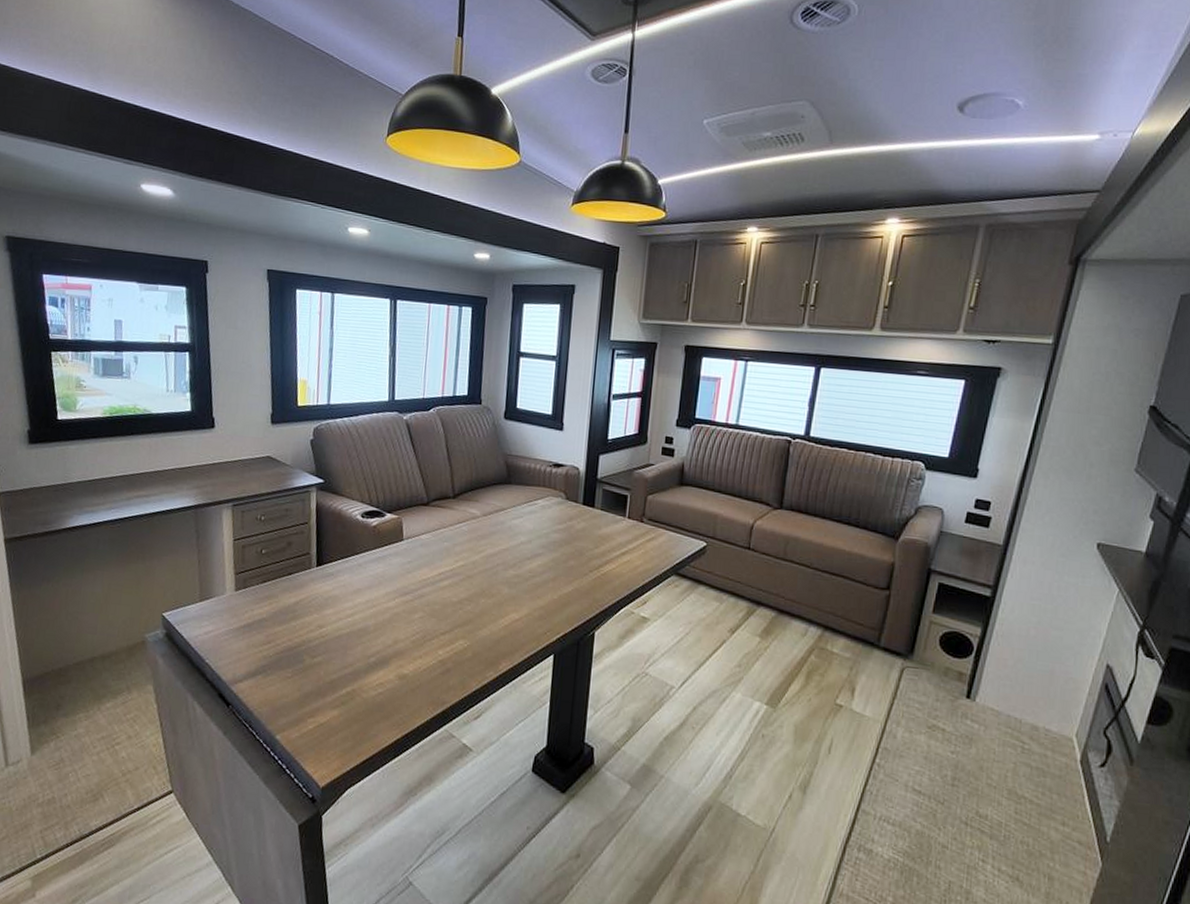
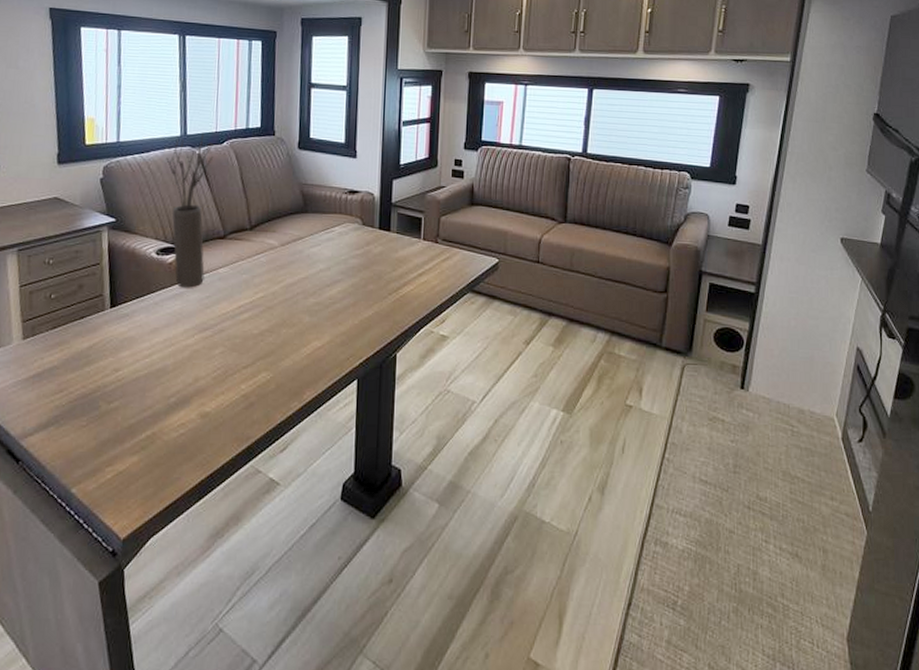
vase: none [374,398,420,552] -> present [166,132,214,288]

